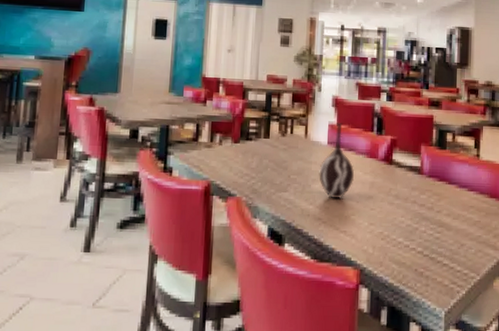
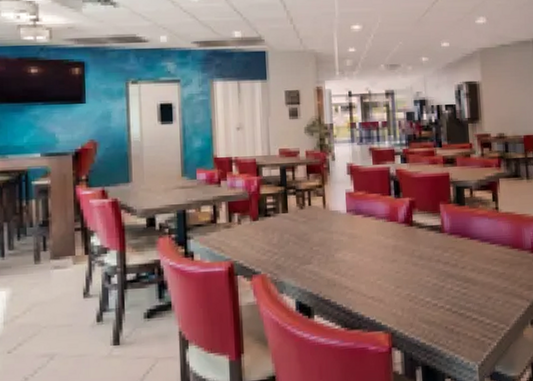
vase: present [319,123,354,199] -> none [341,190,376,266]

